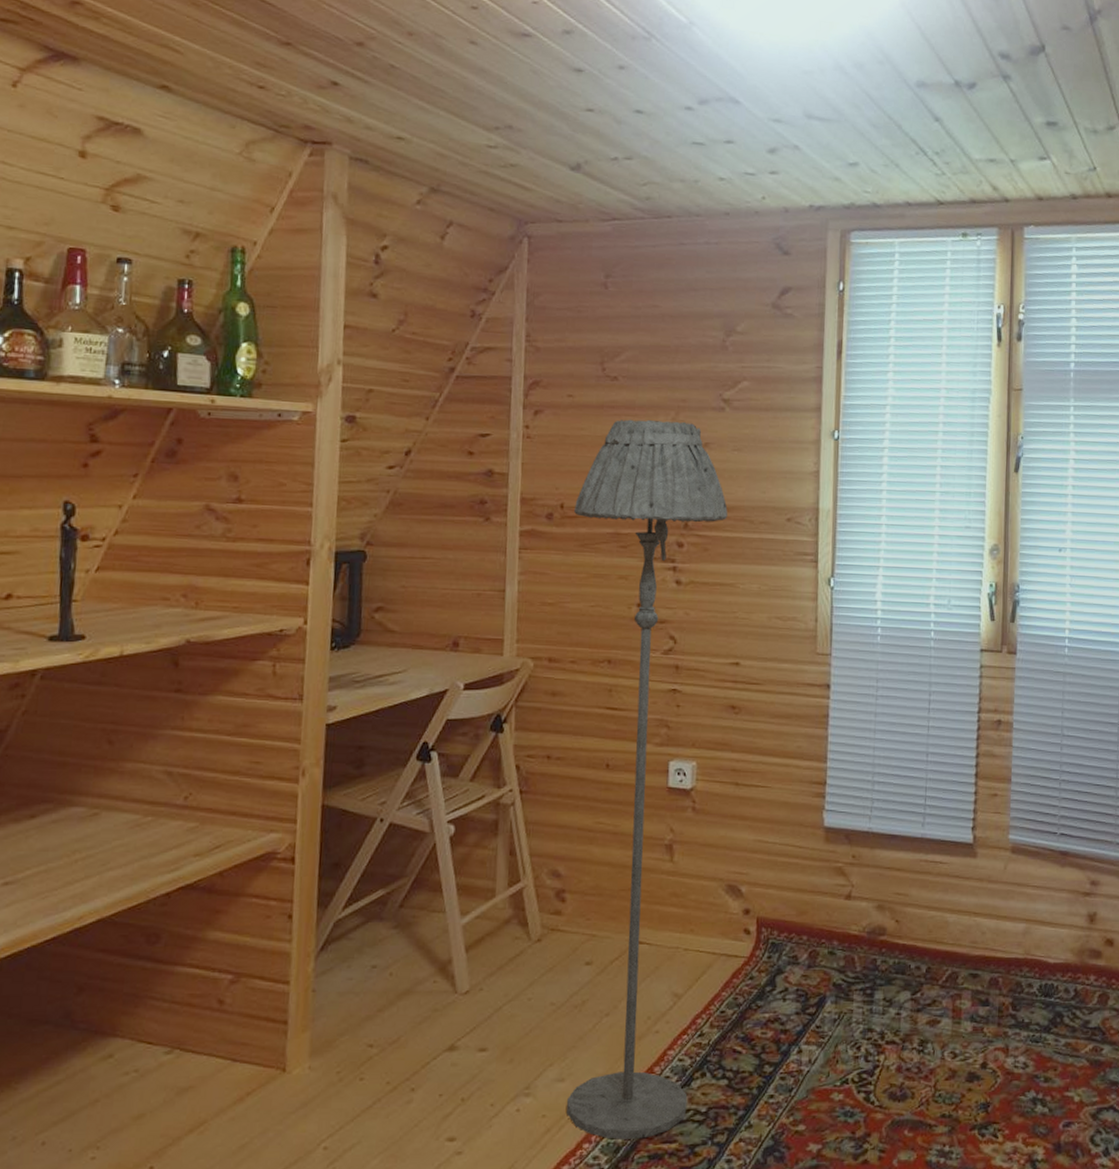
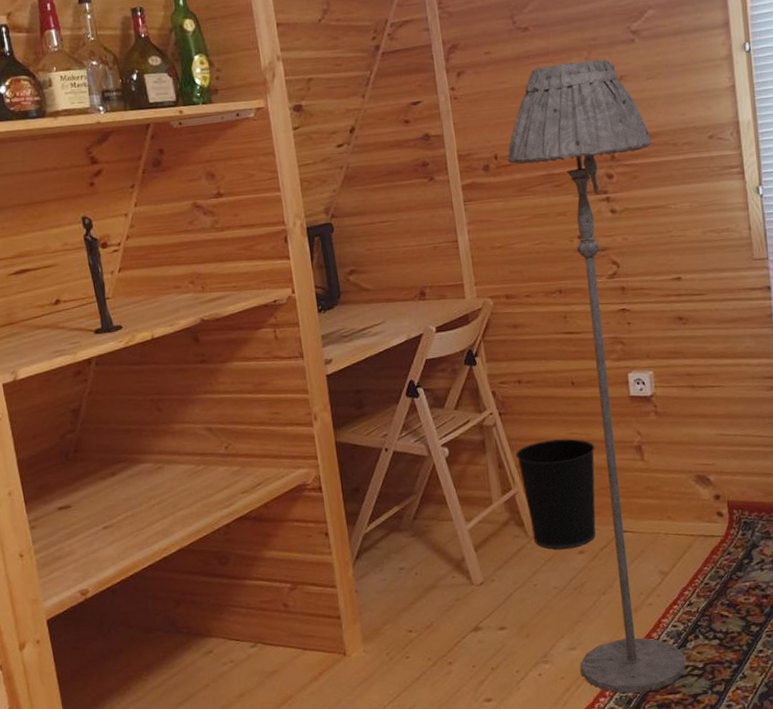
wastebasket: none [531,828,622,957] -> present [516,438,596,550]

